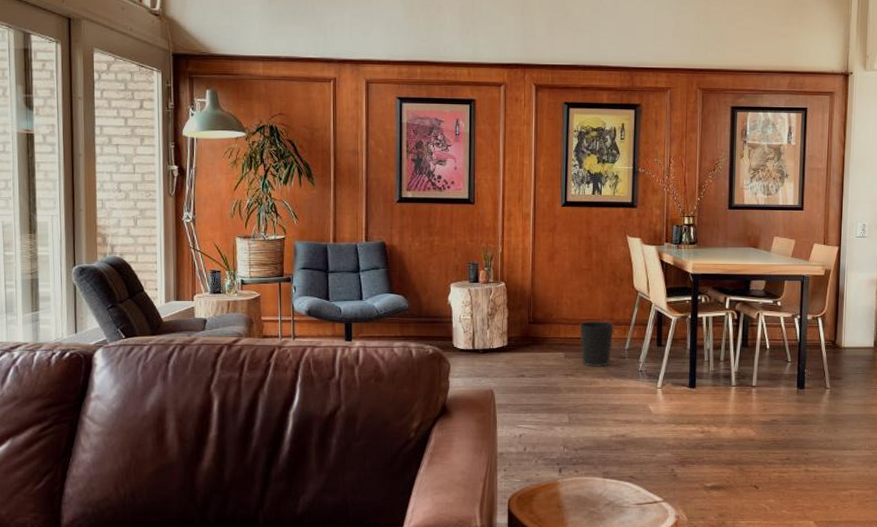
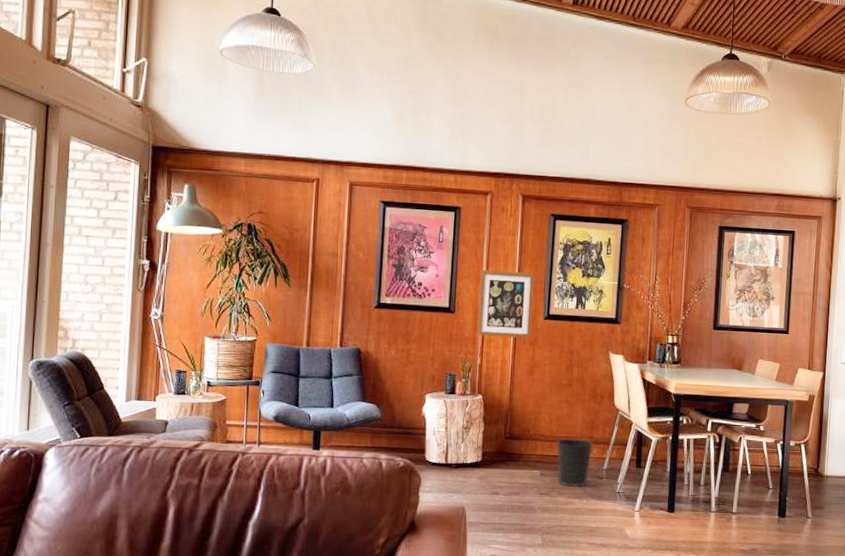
wall art: none [497,161,551,226] -> present [477,270,535,339]

